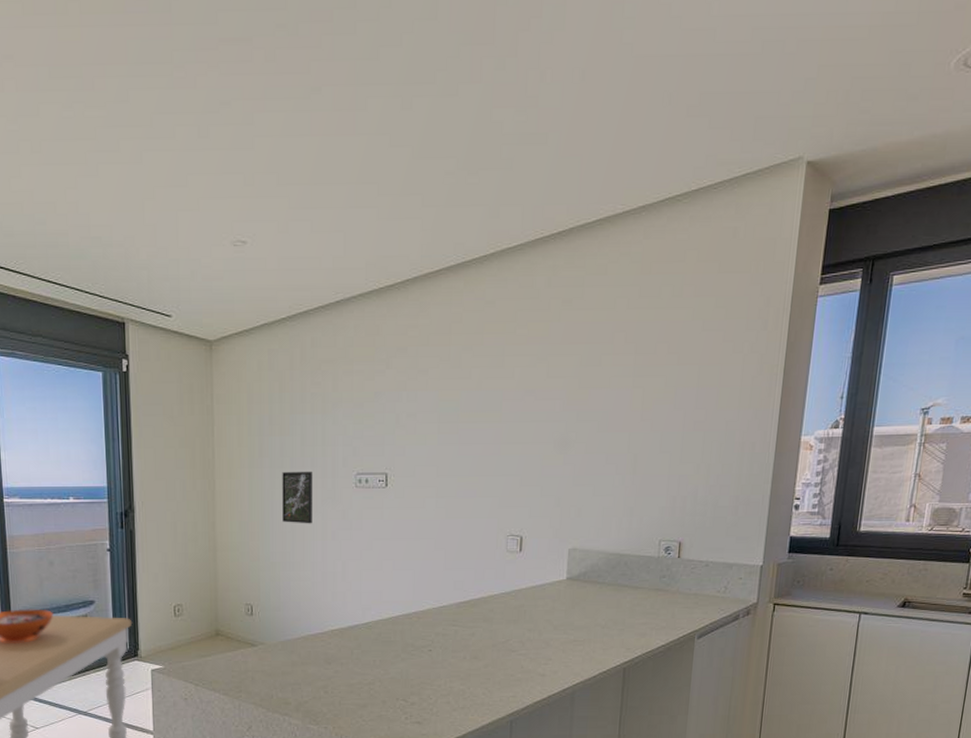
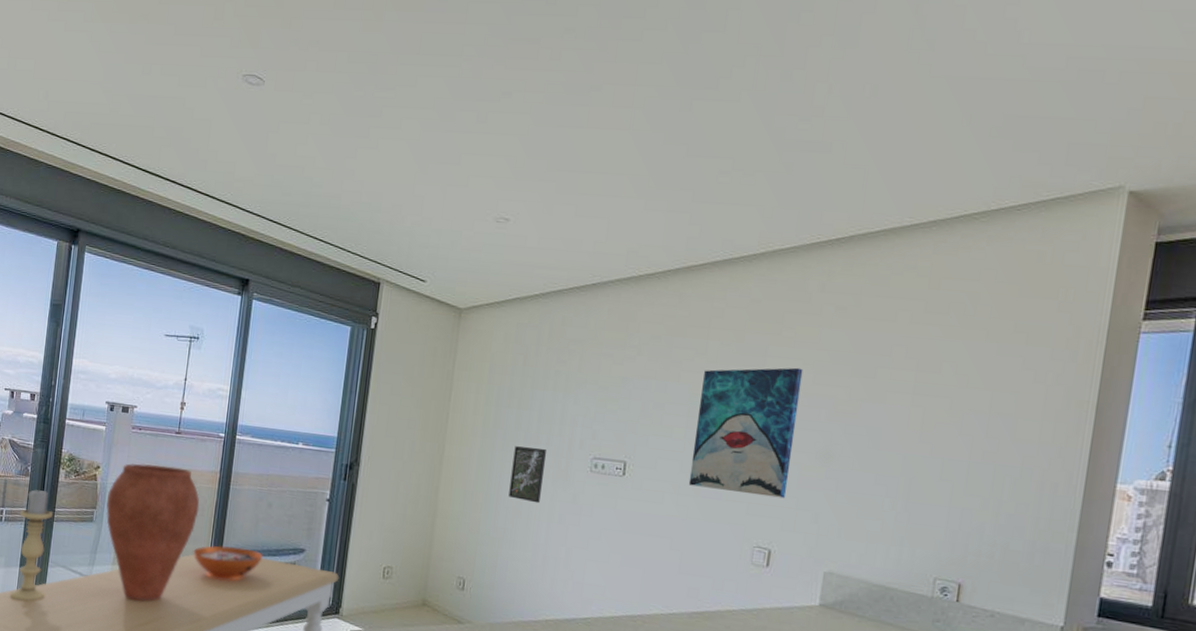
wall art: none [445,363,538,489] -> present [688,367,803,499]

